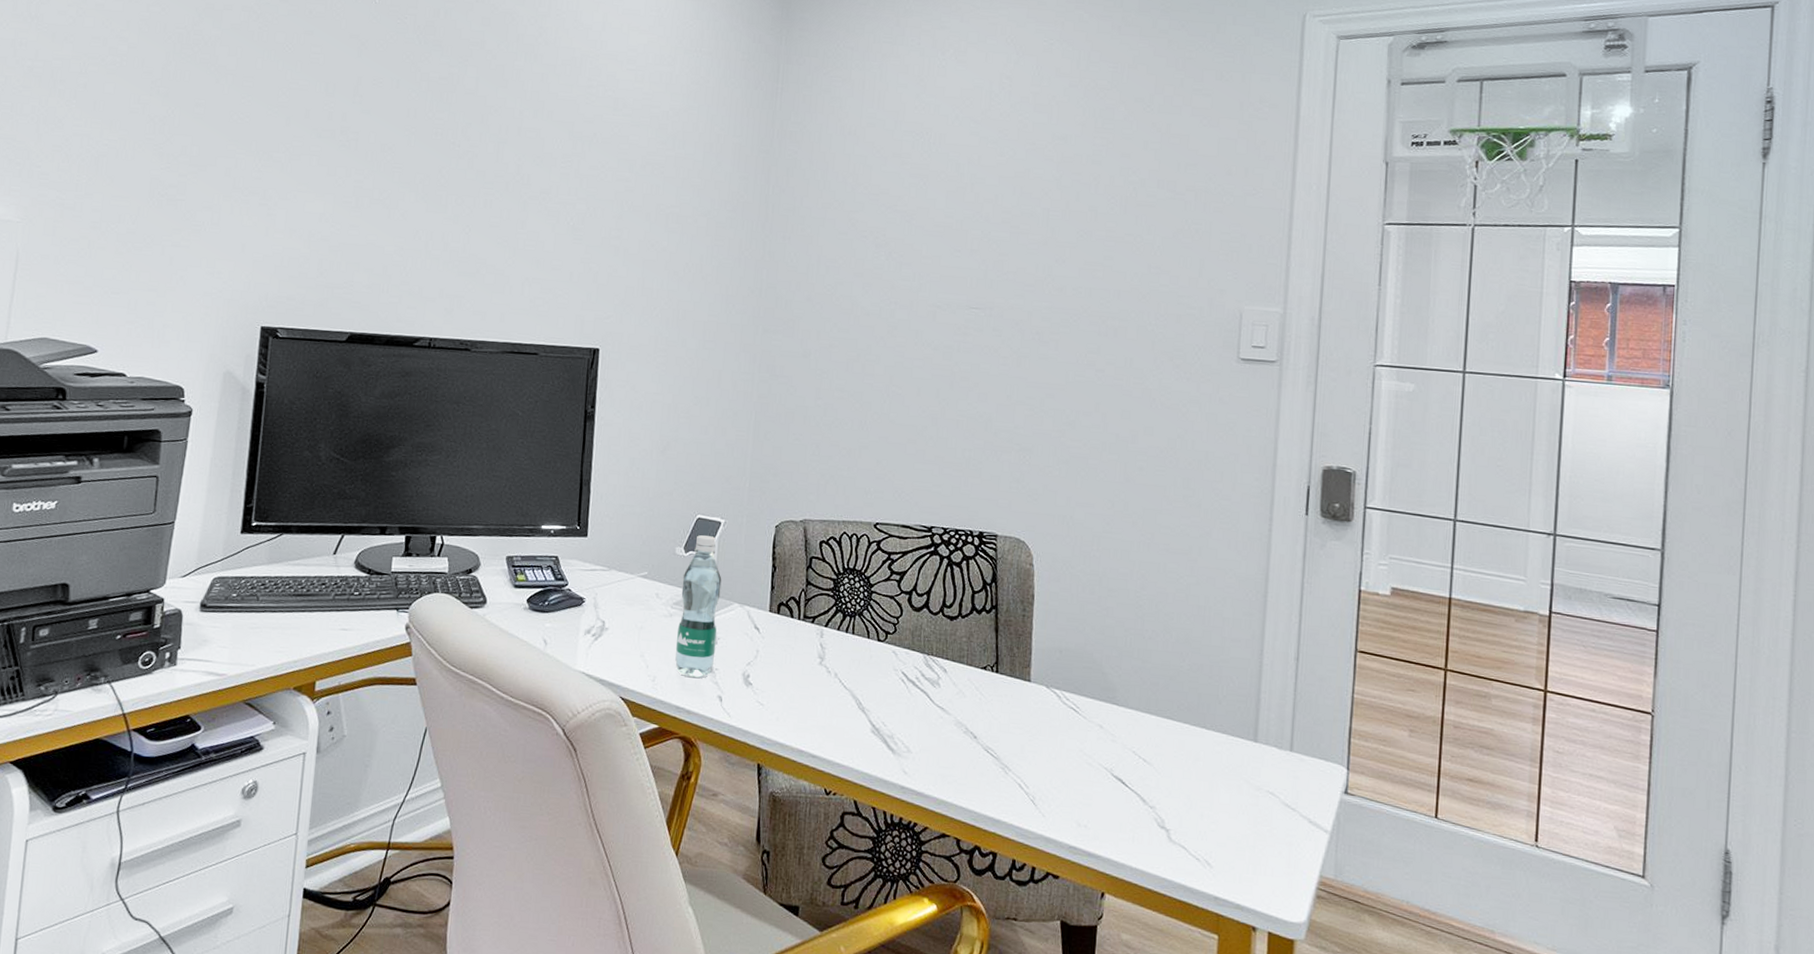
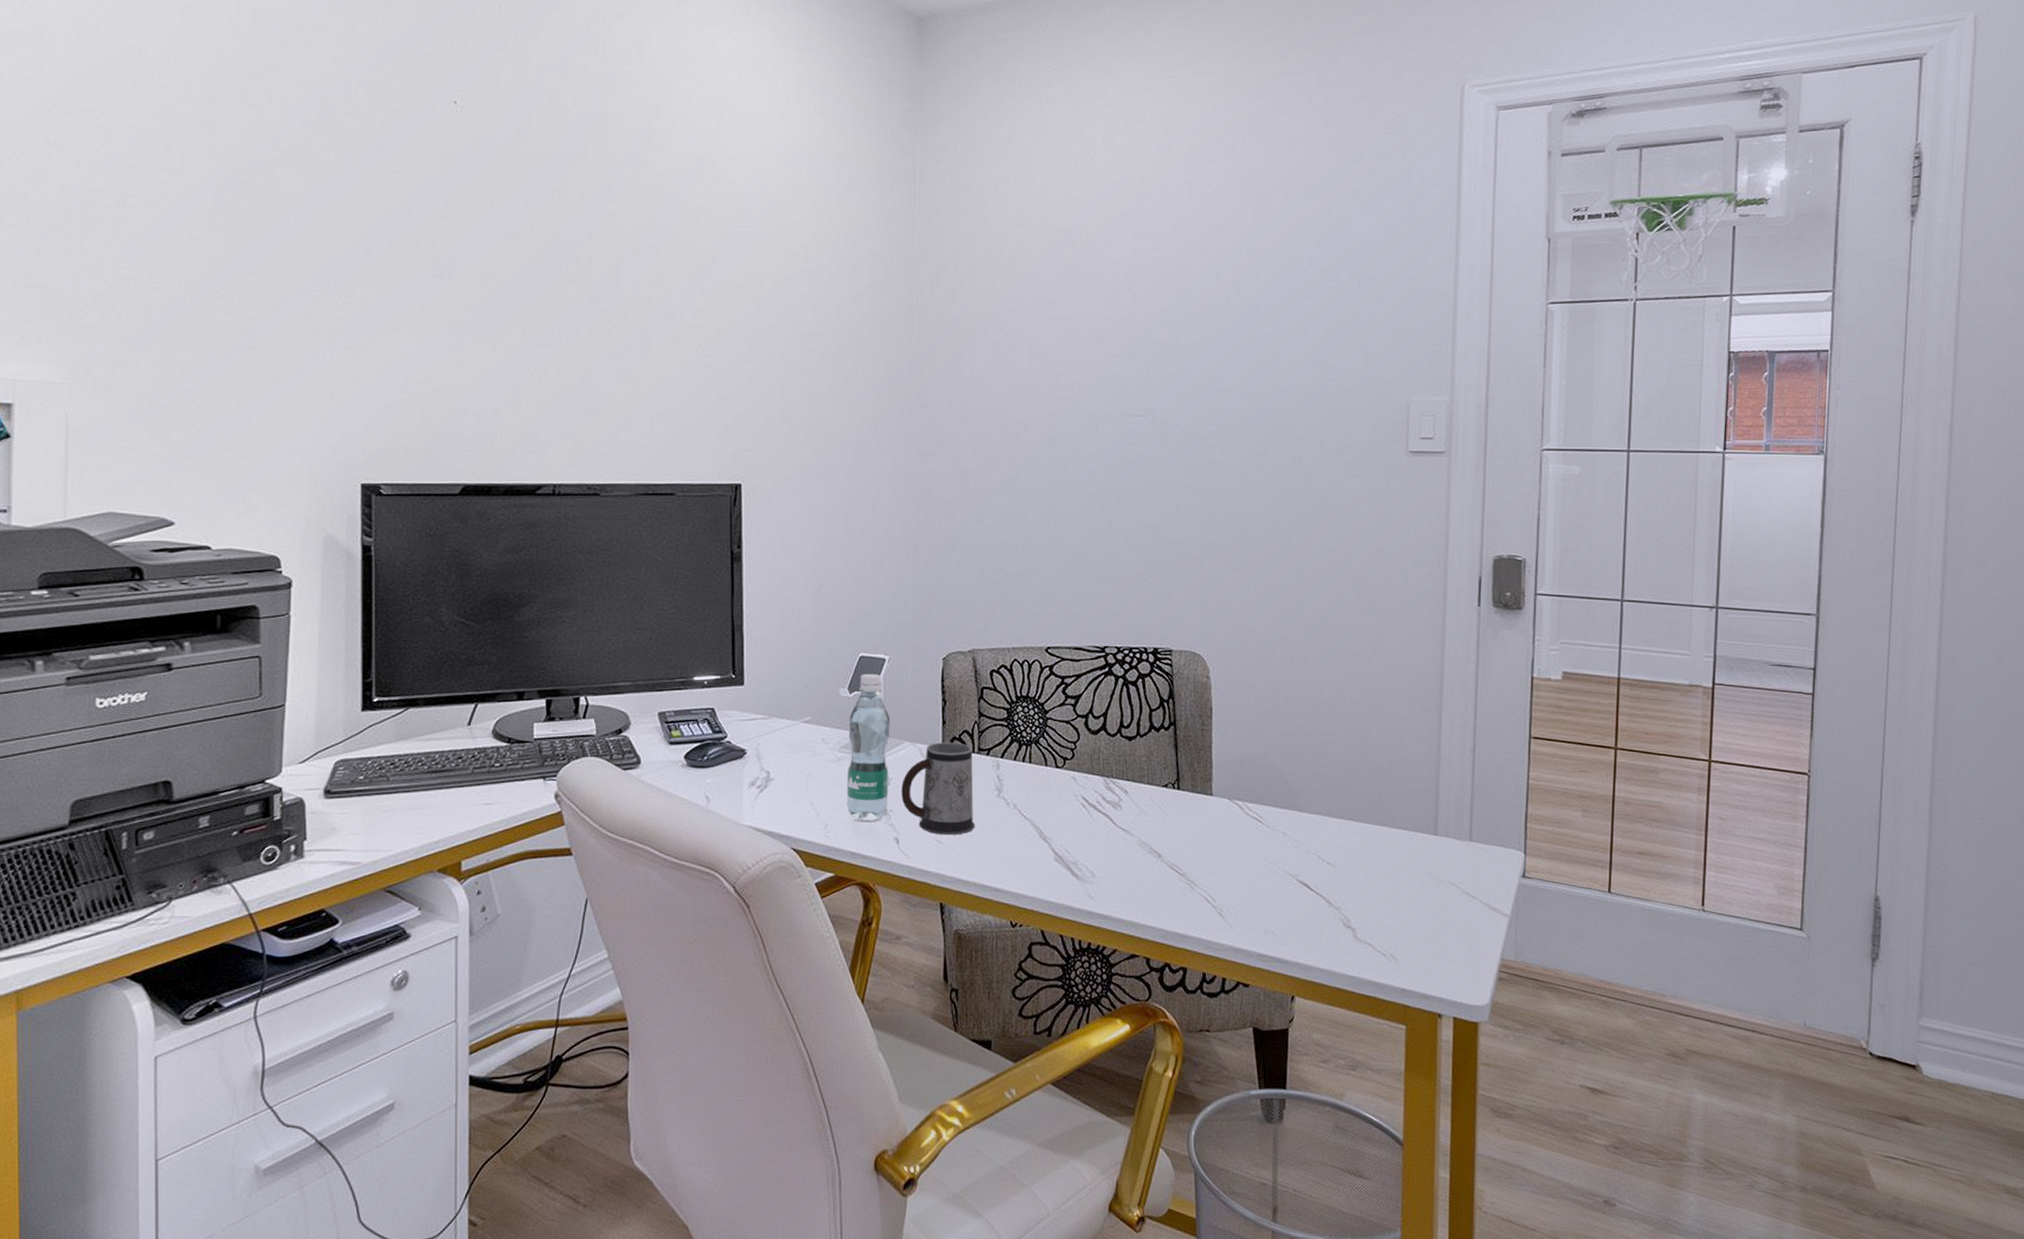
mug: none [727,606,799,698] -> present [901,742,975,835]

